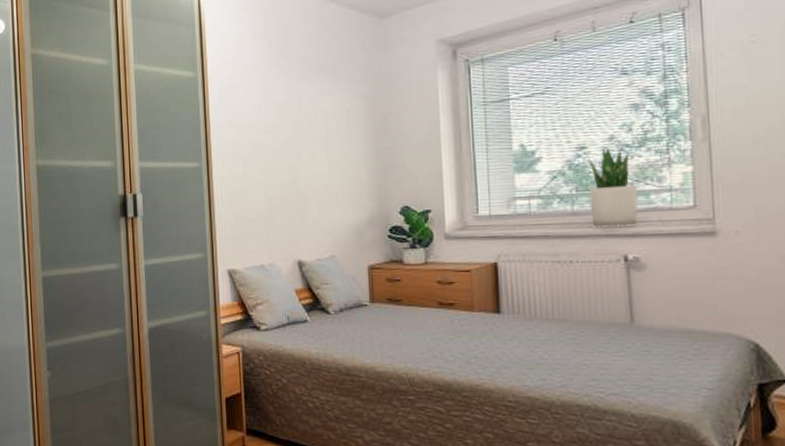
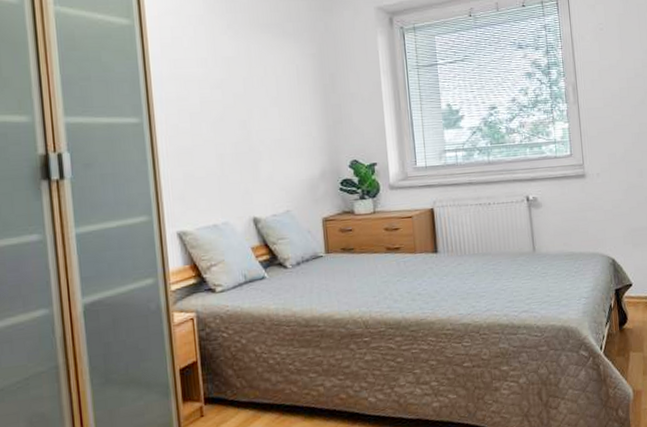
planter: present [589,148,638,227] -> none [498,108,534,174]

